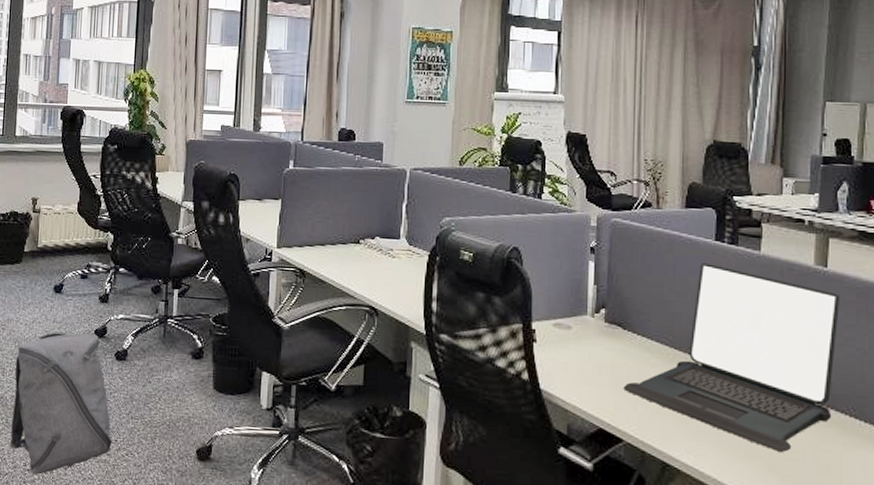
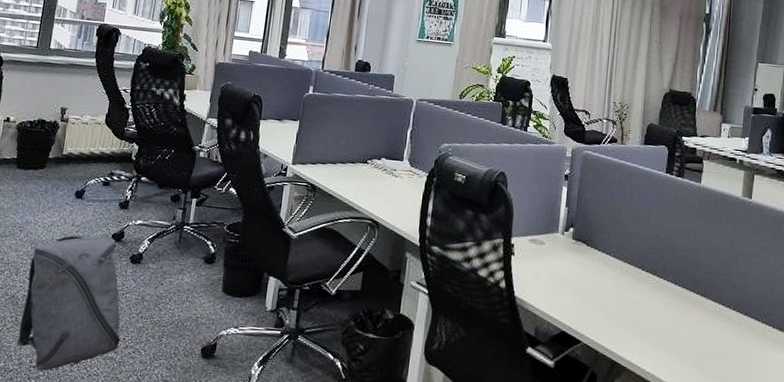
laptop: present [623,262,839,453] -> none [584,191,760,353]

